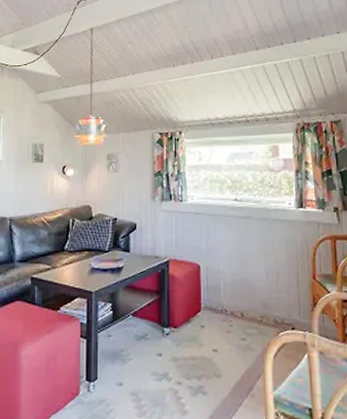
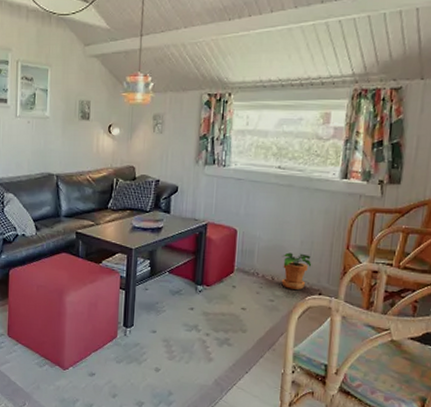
potted plant: none [248,286,281,325] -> present [281,252,312,290]

